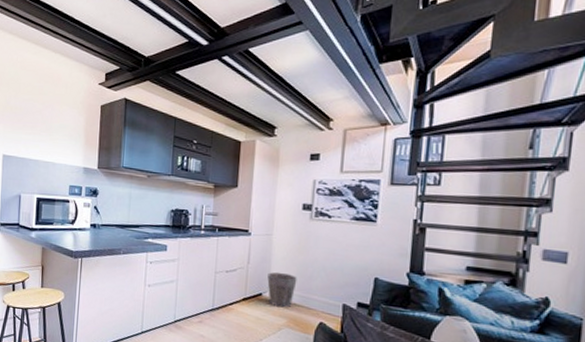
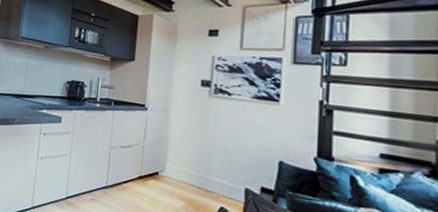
waste bin: present [267,272,297,308] -> none [164,150,196,190]

